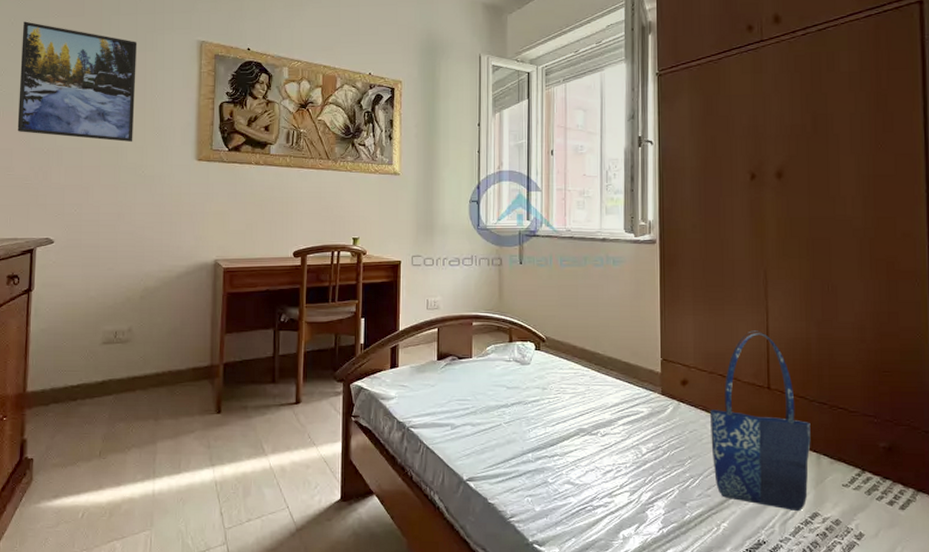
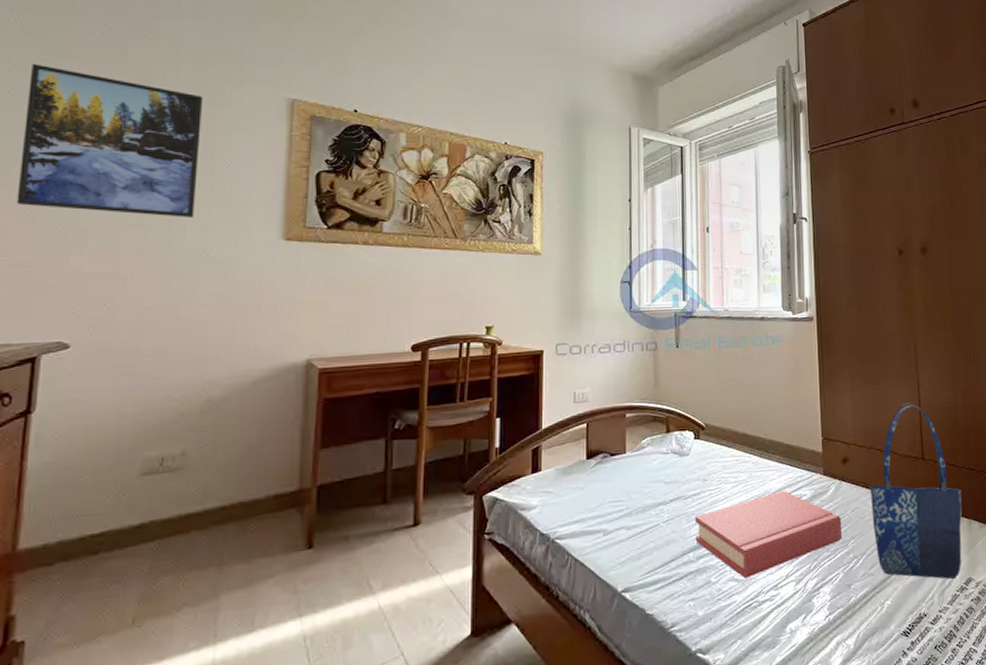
hardback book: none [534,405,679,483] -> present [694,490,843,579]

